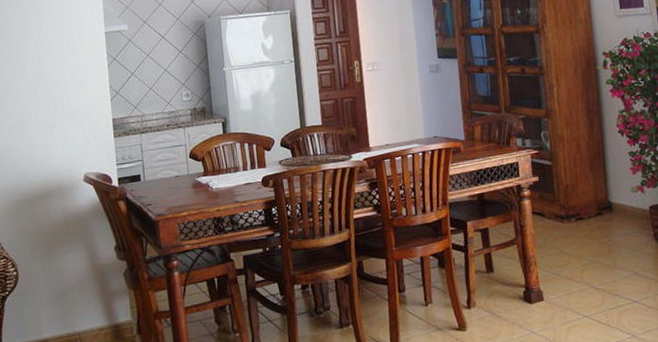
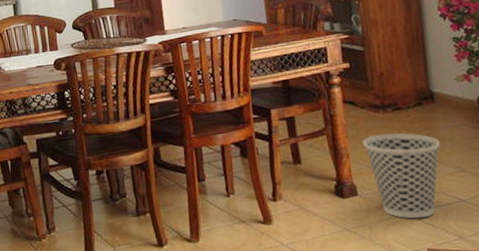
wastebasket: none [549,241,617,320] -> present [362,133,441,219]

